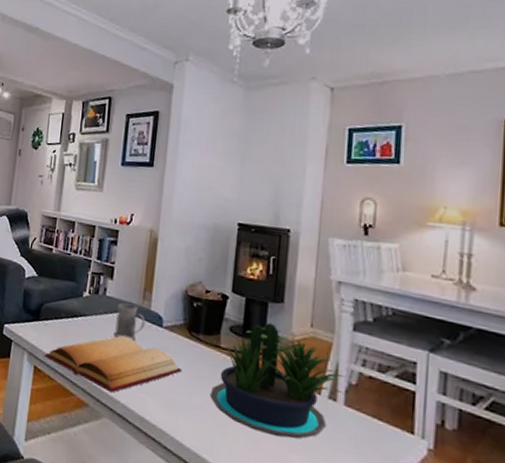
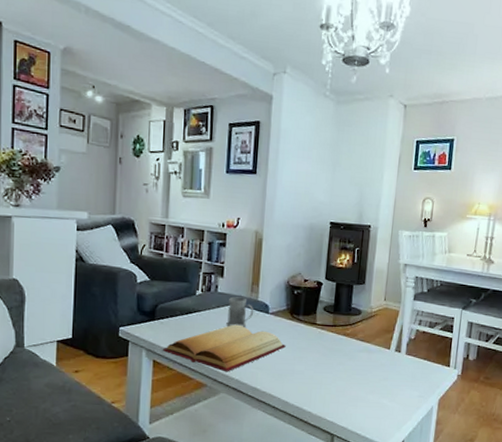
potted plant: present [210,323,345,439] -> none [308,301,407,385]

